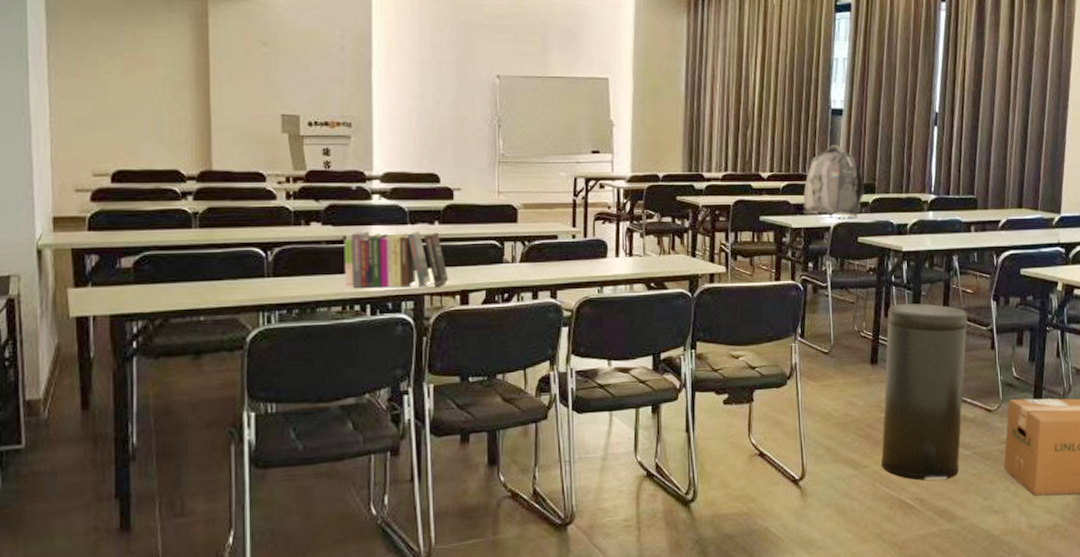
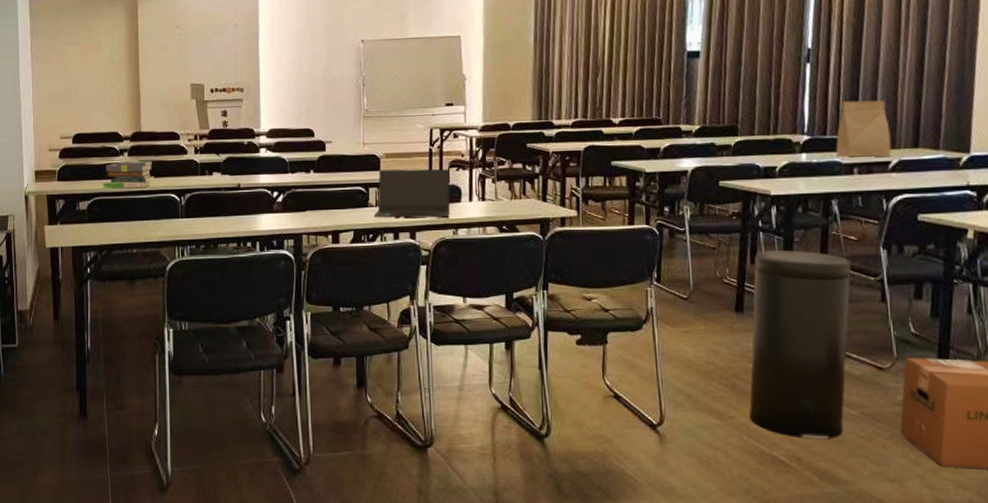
books: none [156,206,230,241] -> present [103,160,154,188]
books: present [344,230,449,288] -> none [238,178,323,228]
laptop: none [509,221,596,276] -> present [374,168,451,218]
backpack: present [803,145,865,217] -> none [657,88,726,161]
paper bag: none [957,163,1001,217] -> present [836,100,892,158]

